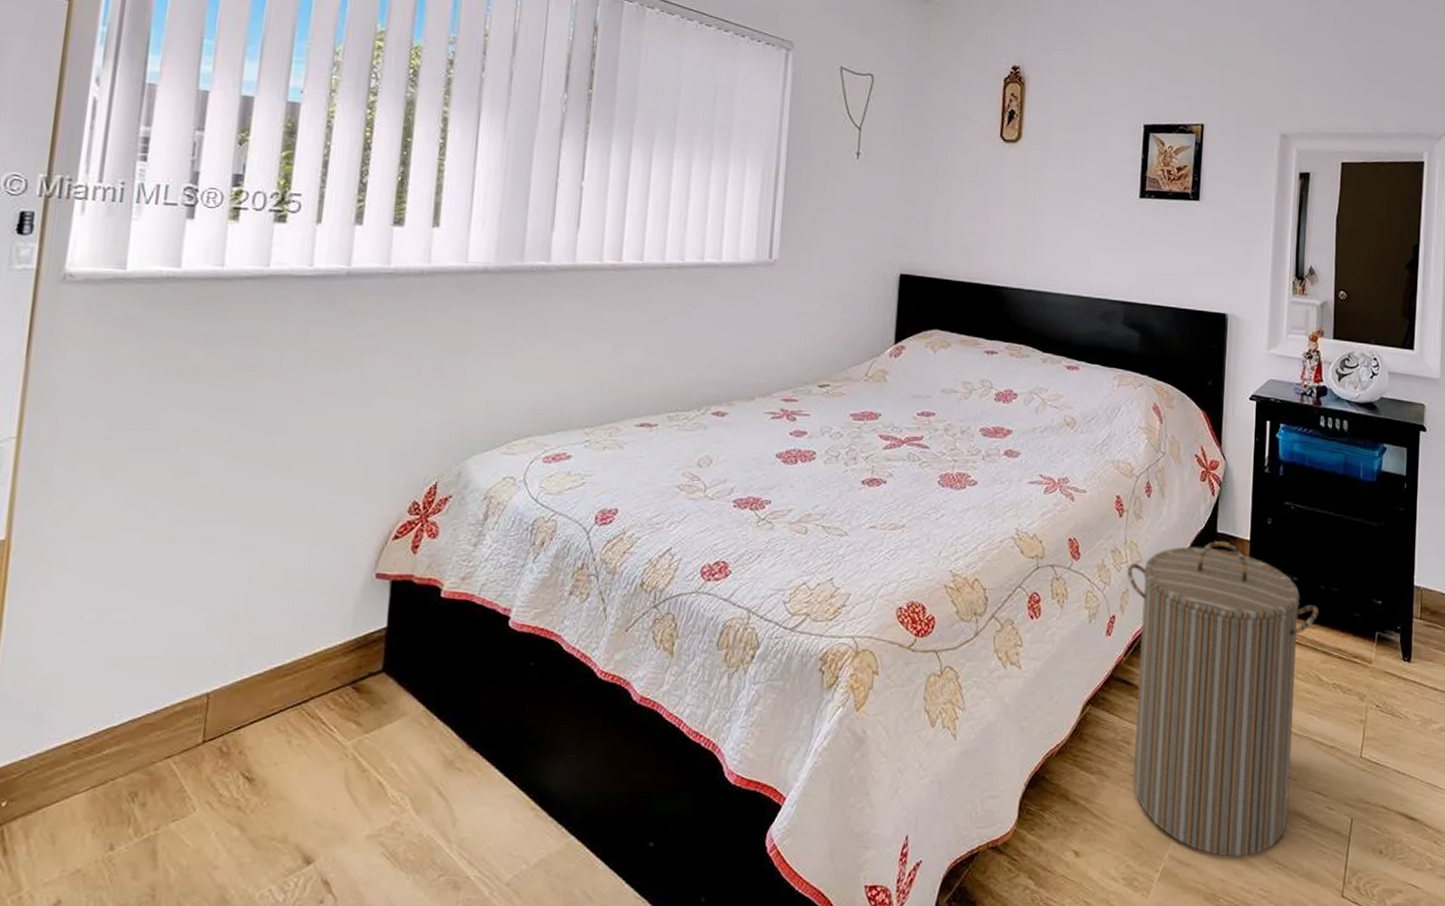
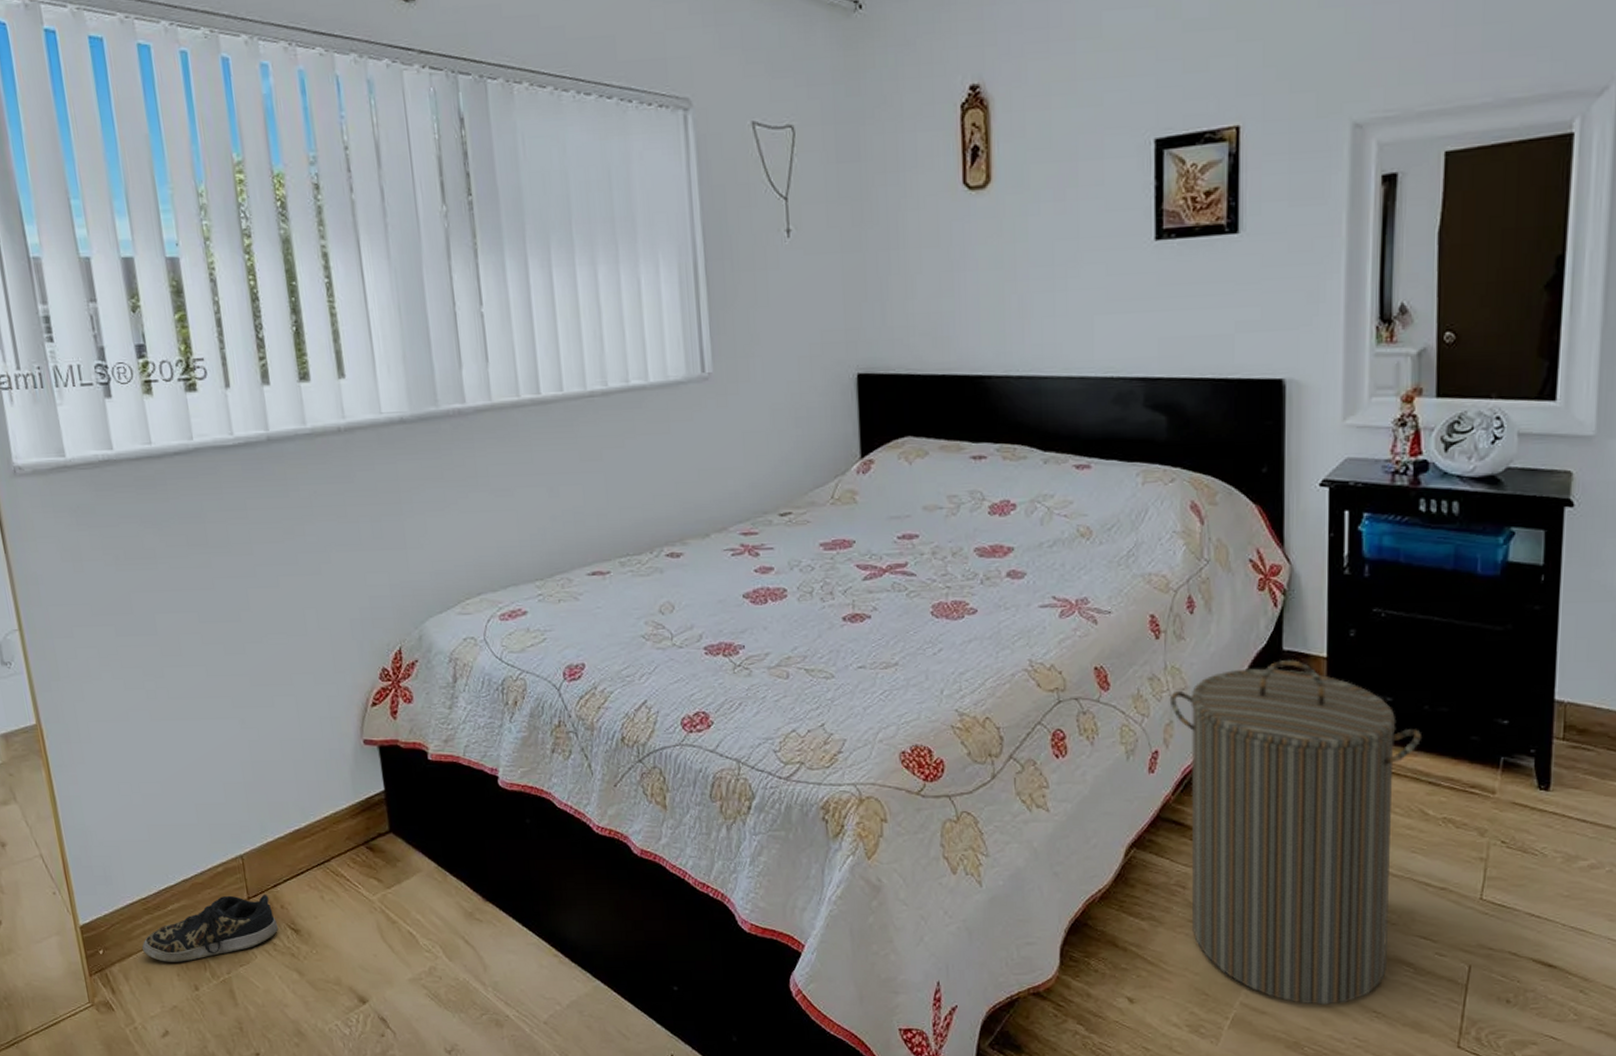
shoe: none [56,738,230,816] -> present [141,895,279,962]

